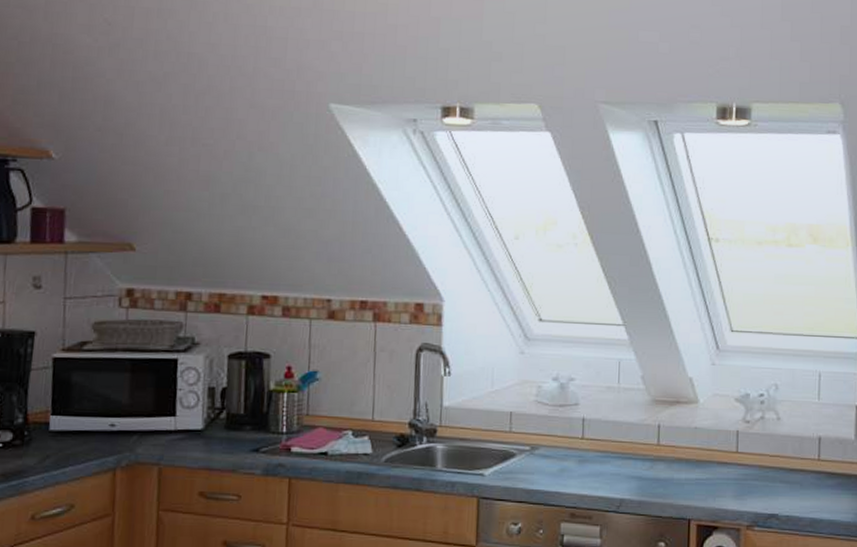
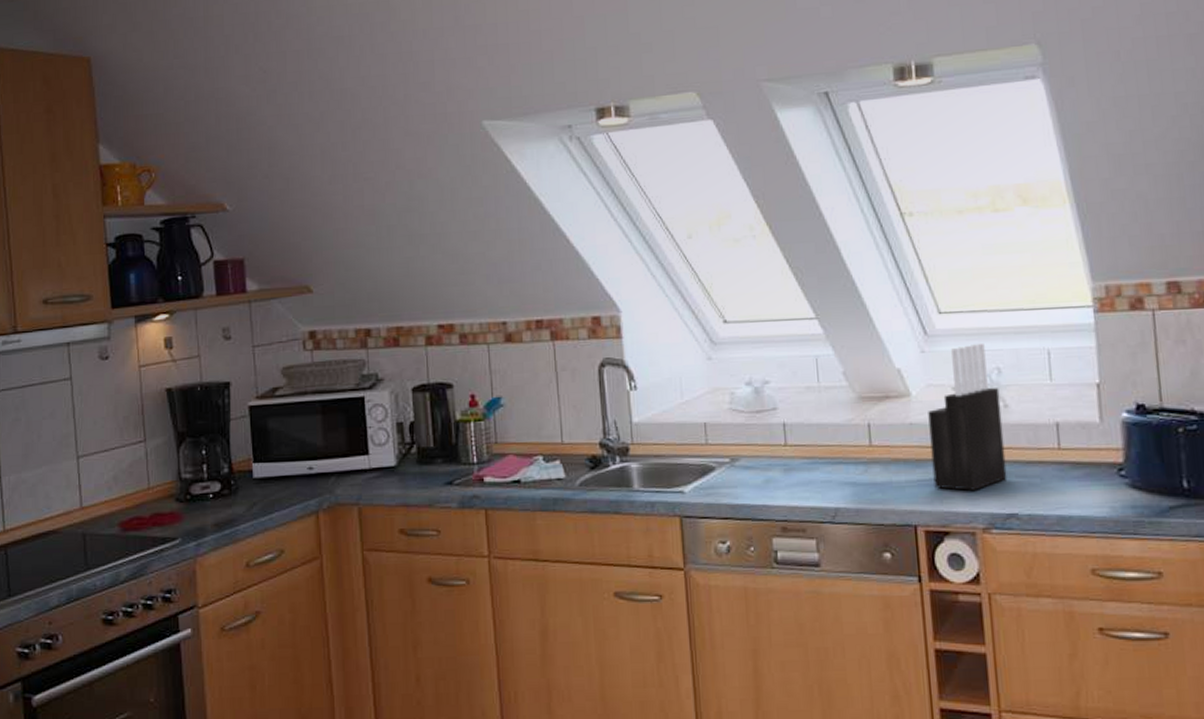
knife block: none [709,361,775,491] -> present [928,343,1007,491]

